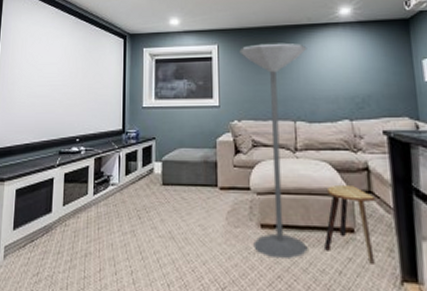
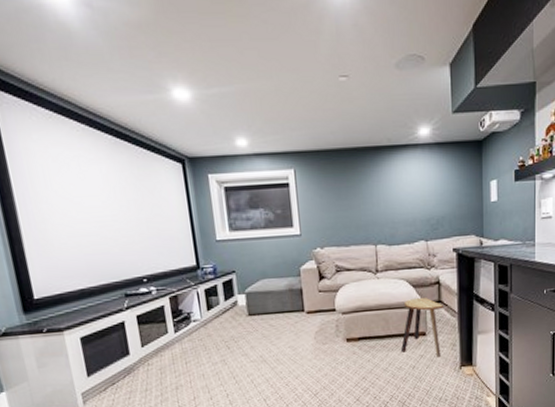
floor lamp: present [239,42,308,260] -> none [318,166,388,365]

